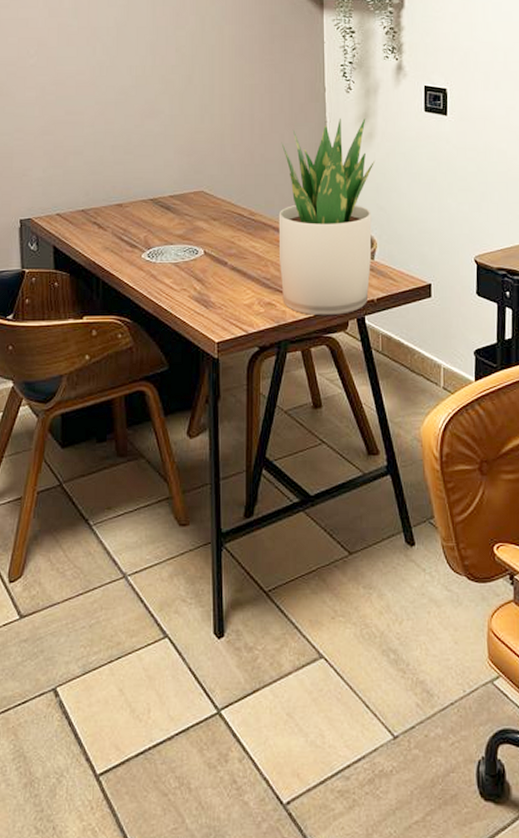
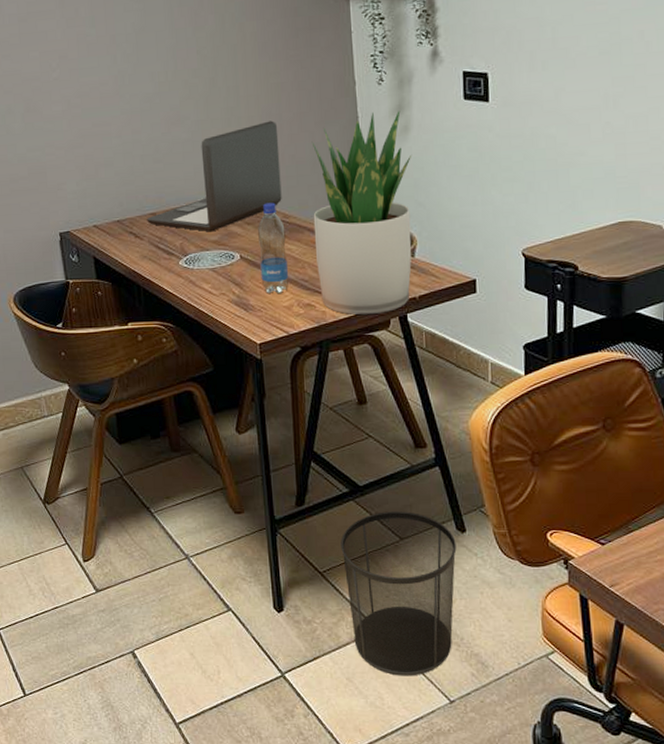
laptop: none [112,120,249,226] -> present [147,120,282,232]
bottle: none [223,200,252,292] -> present [258,202,289,294]
waste bin: none [288,523,405,709] -> present [340,511,457,676]

